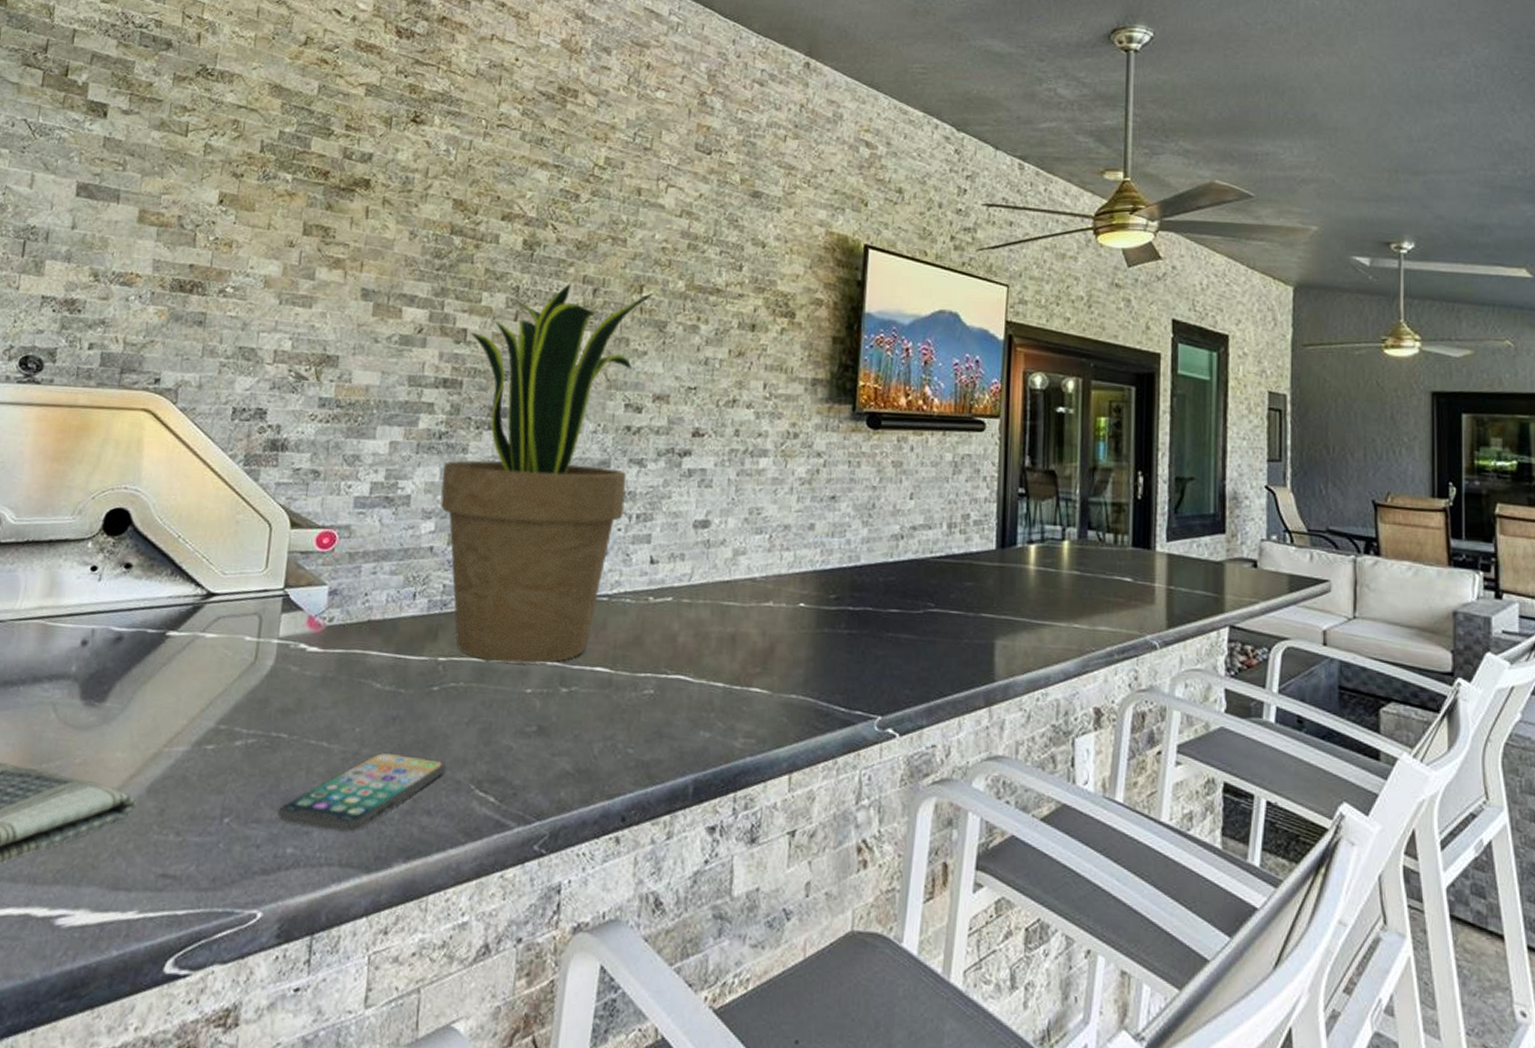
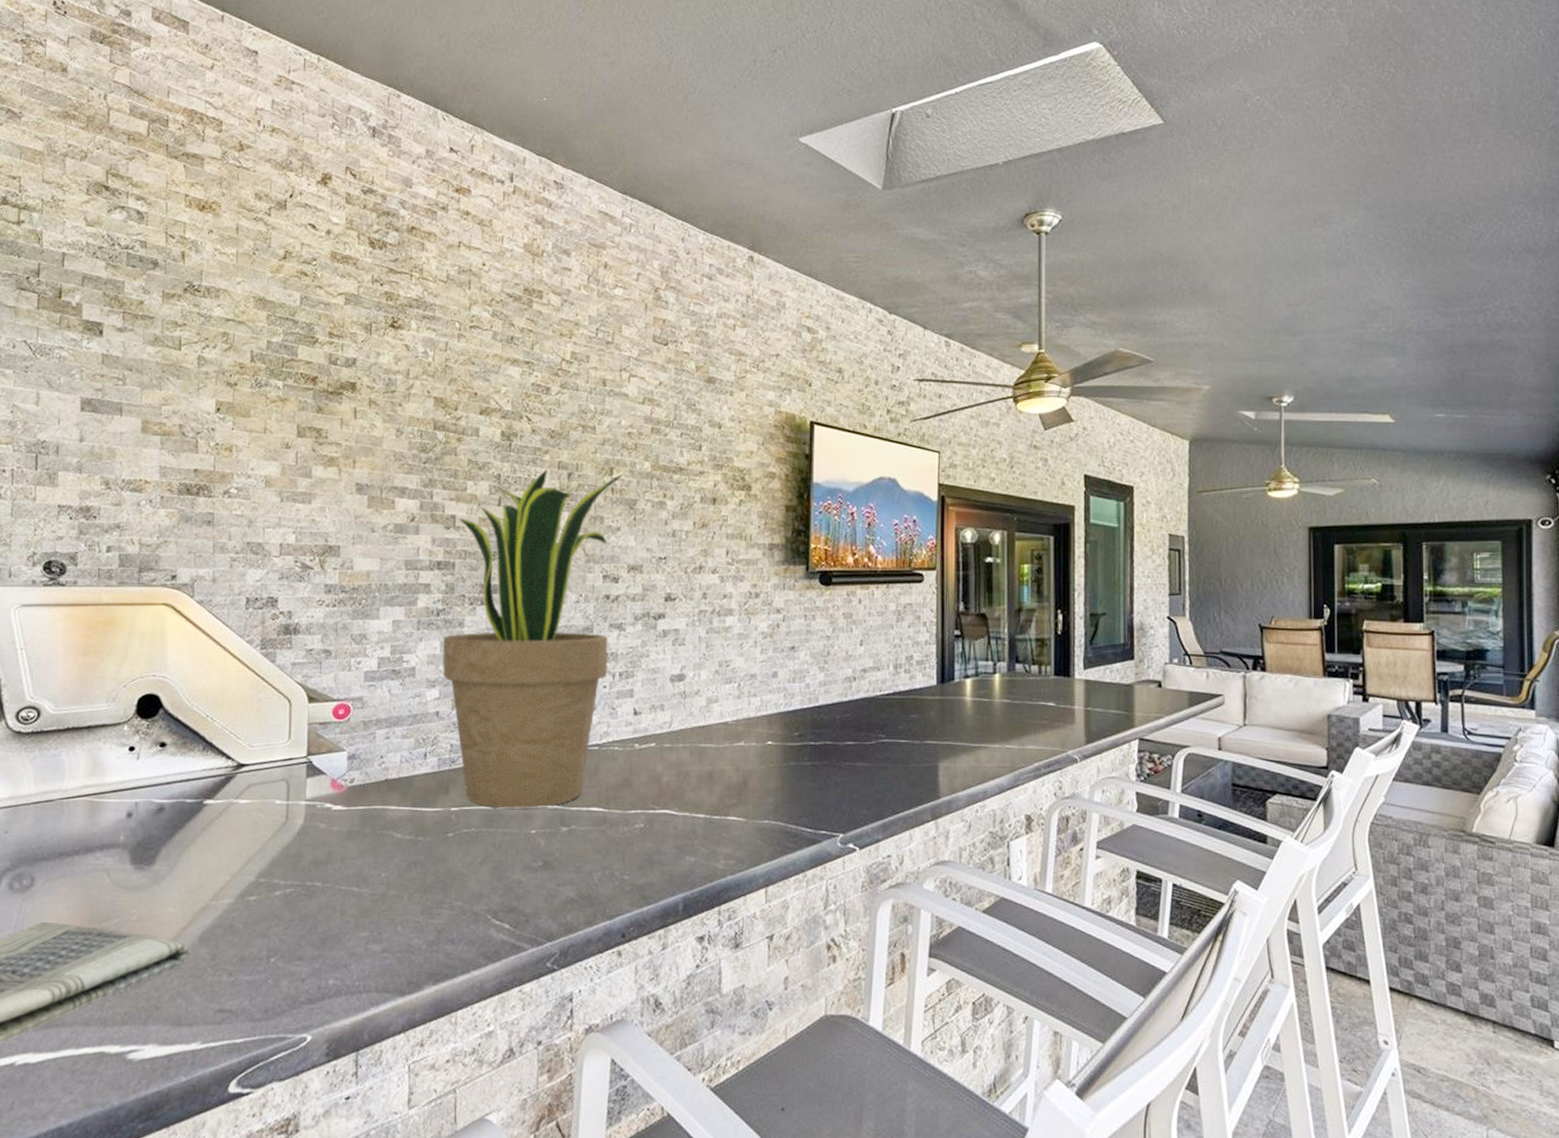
smartphone: present [277,753,446,832] -> none [318,893,464,963]

